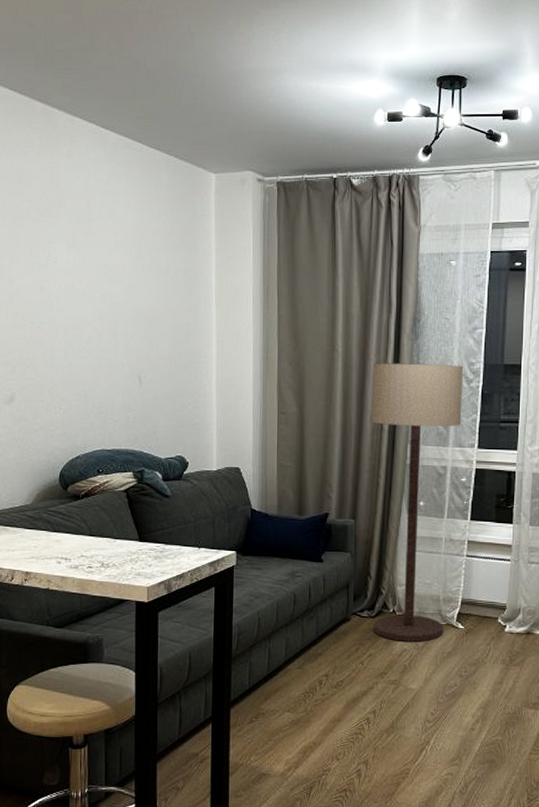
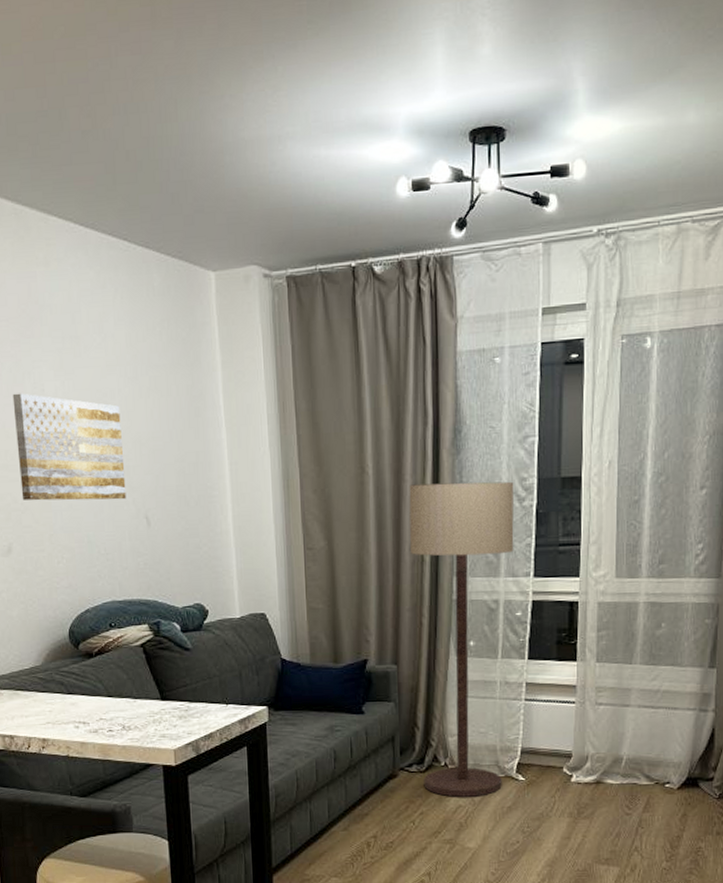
wall art: none [27,263,123,361] -> present [12,393,127,501]

